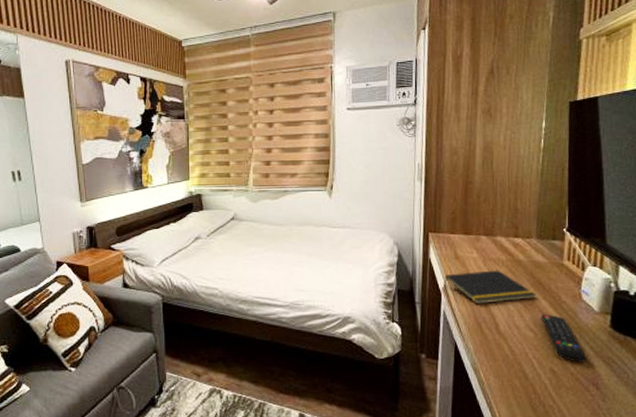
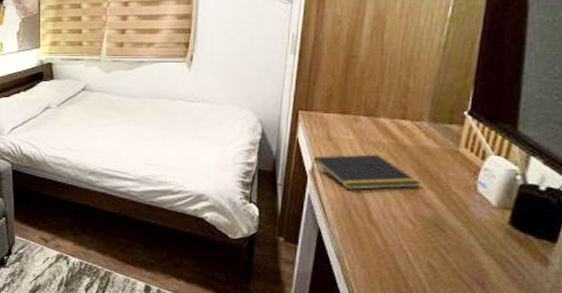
remote control: present [541,314,587,362] -> none [424,205,475,259]

